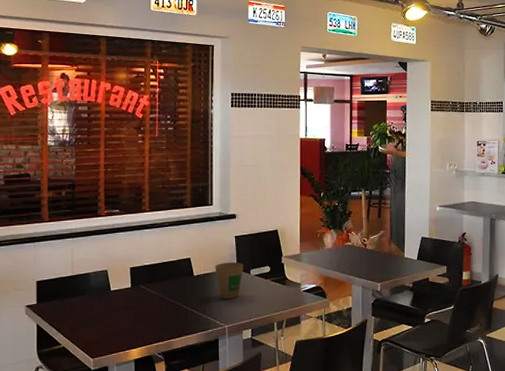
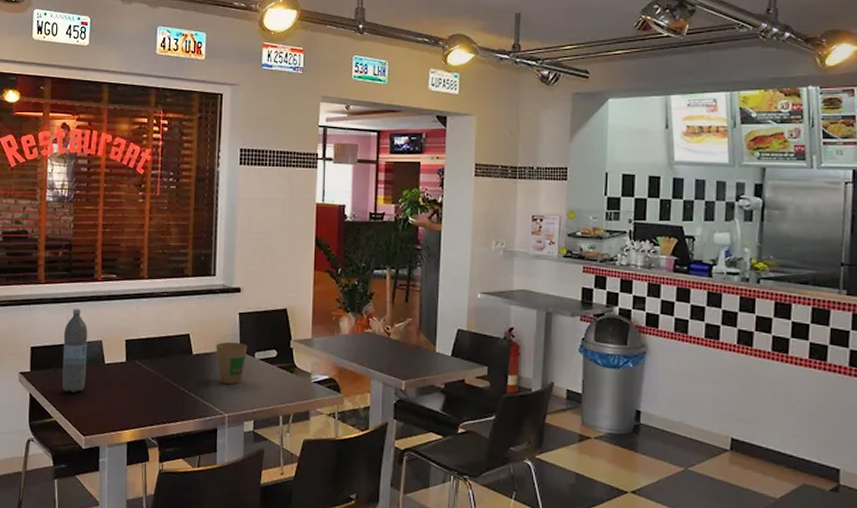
water bottle: none [69,243,93,320] -> present [62,309,88,392]

